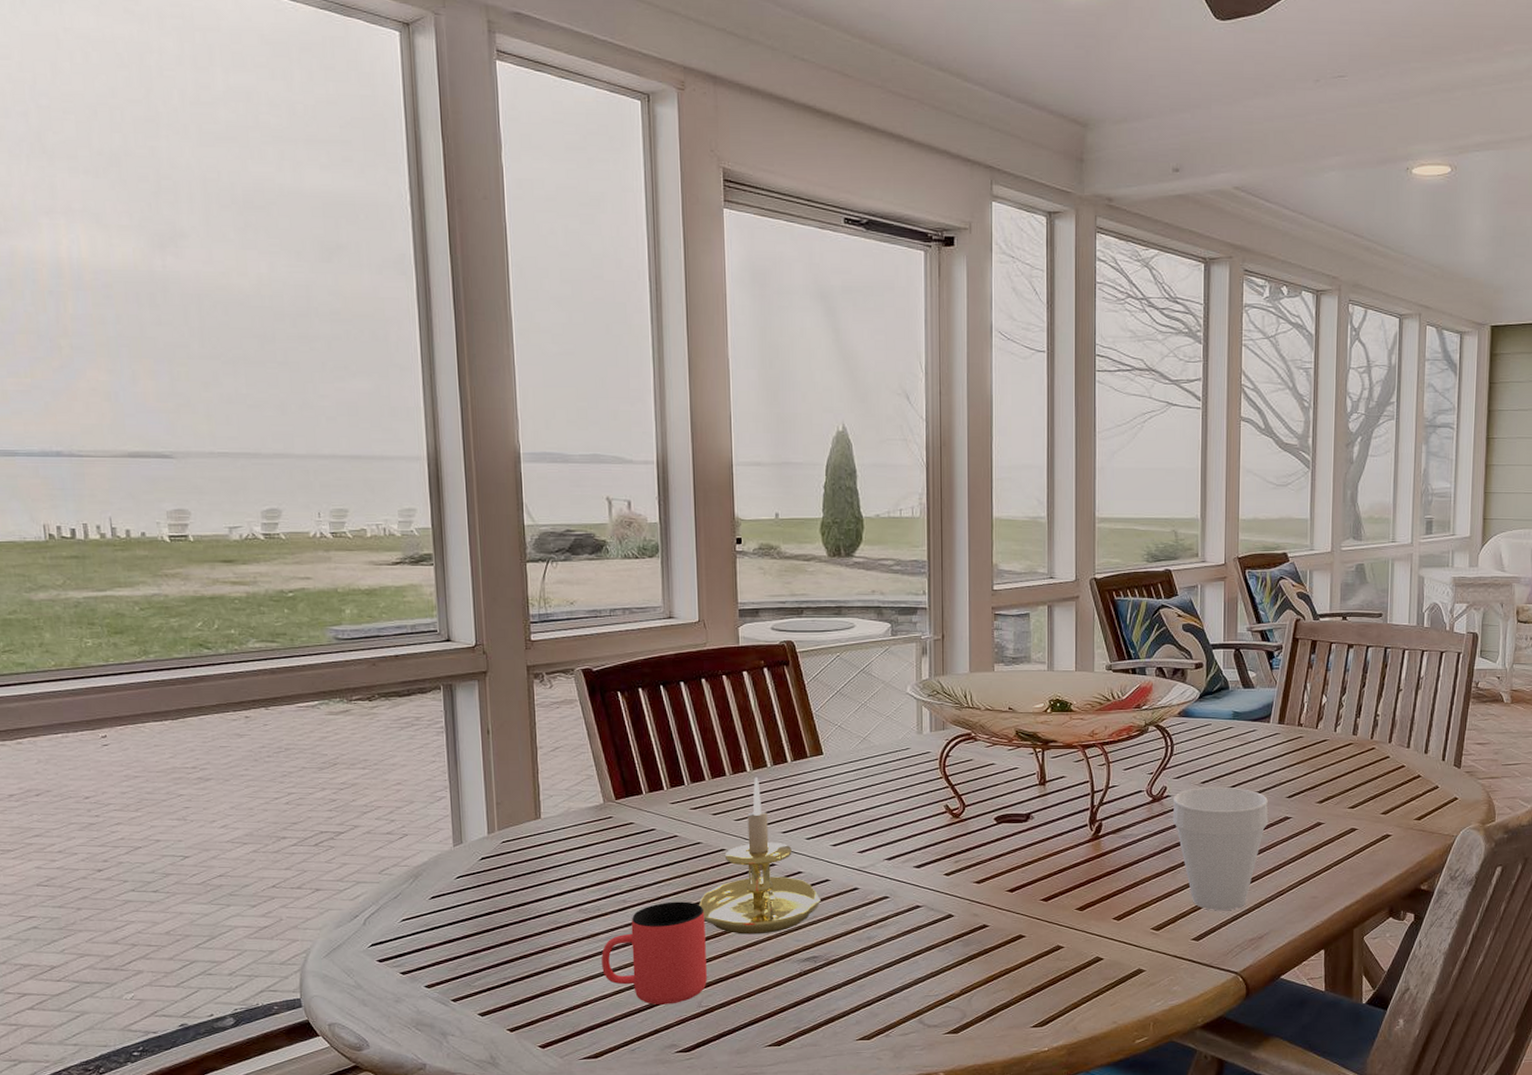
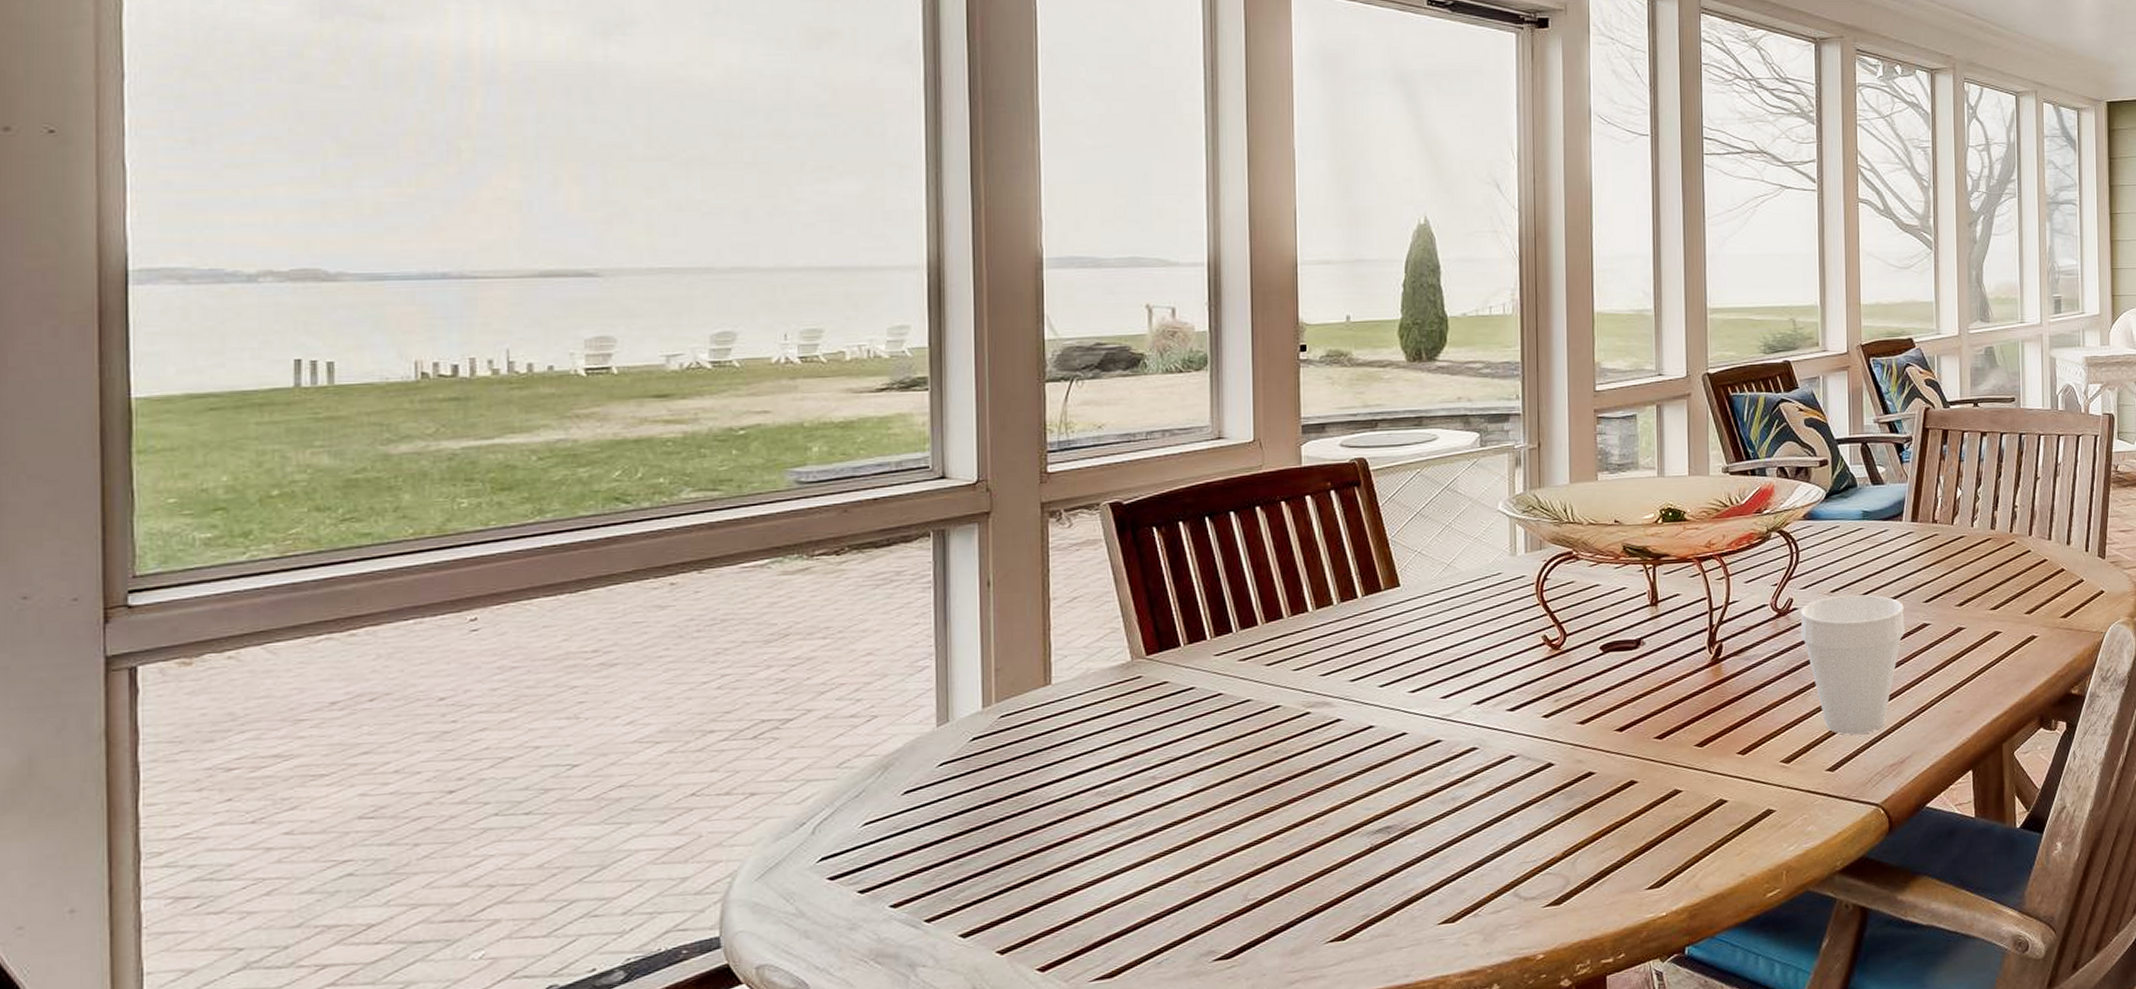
cup: present [601,901,707,1005] -> none [1123,772,1255,903]
candle holder: present [699,776,821,935] -> none [1247,617,1396,807]

